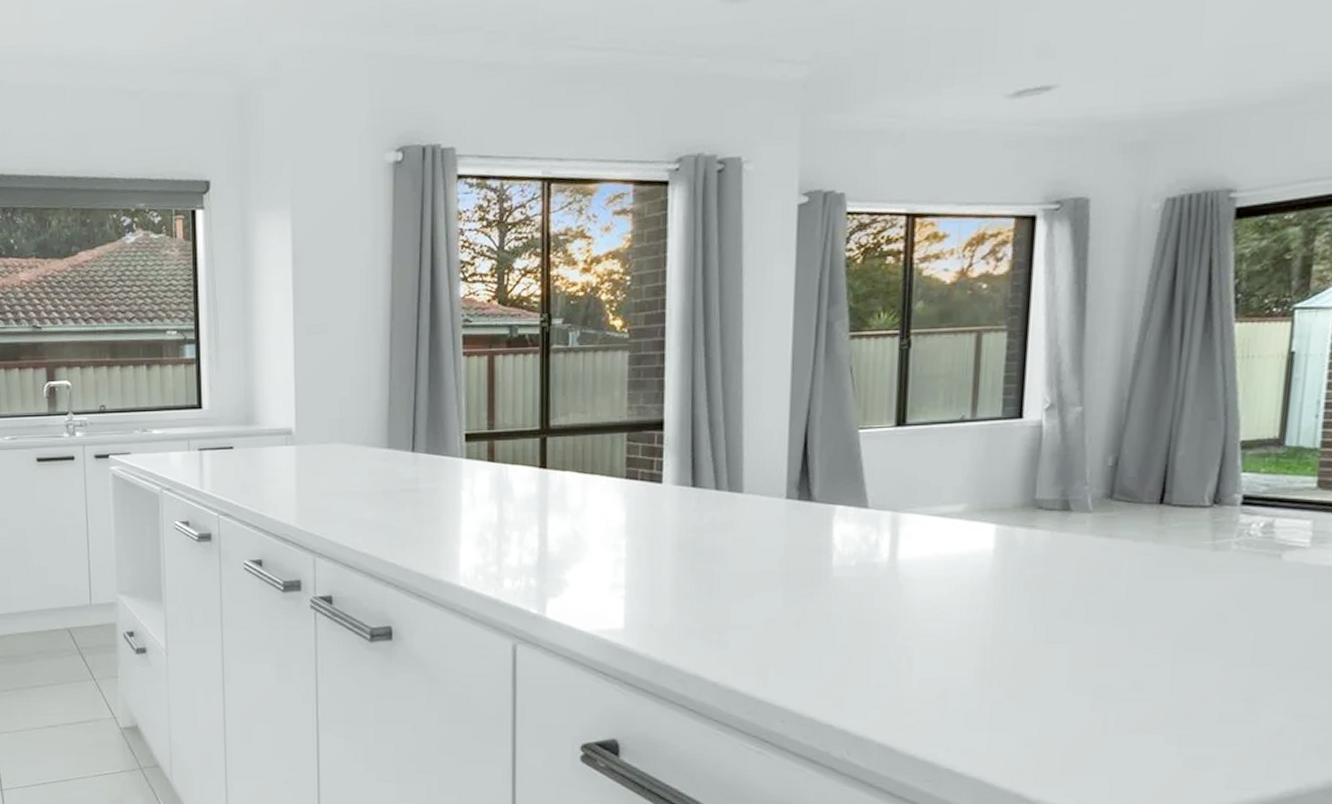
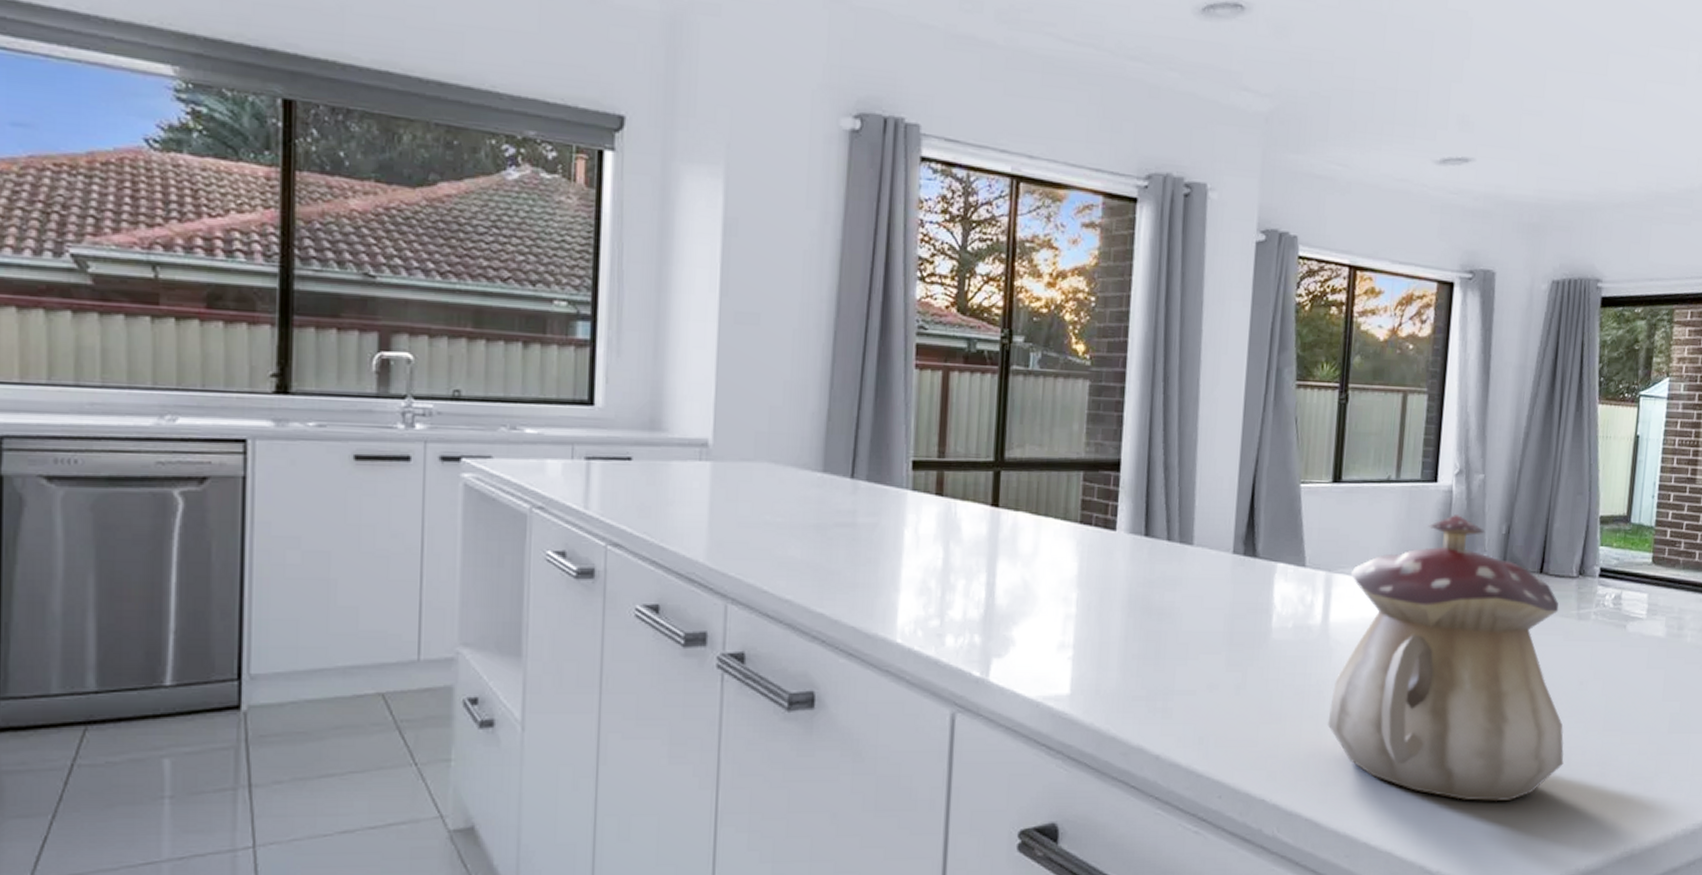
teapot: none [900,449,1199,734] -> present [1327,515,1564,801]

